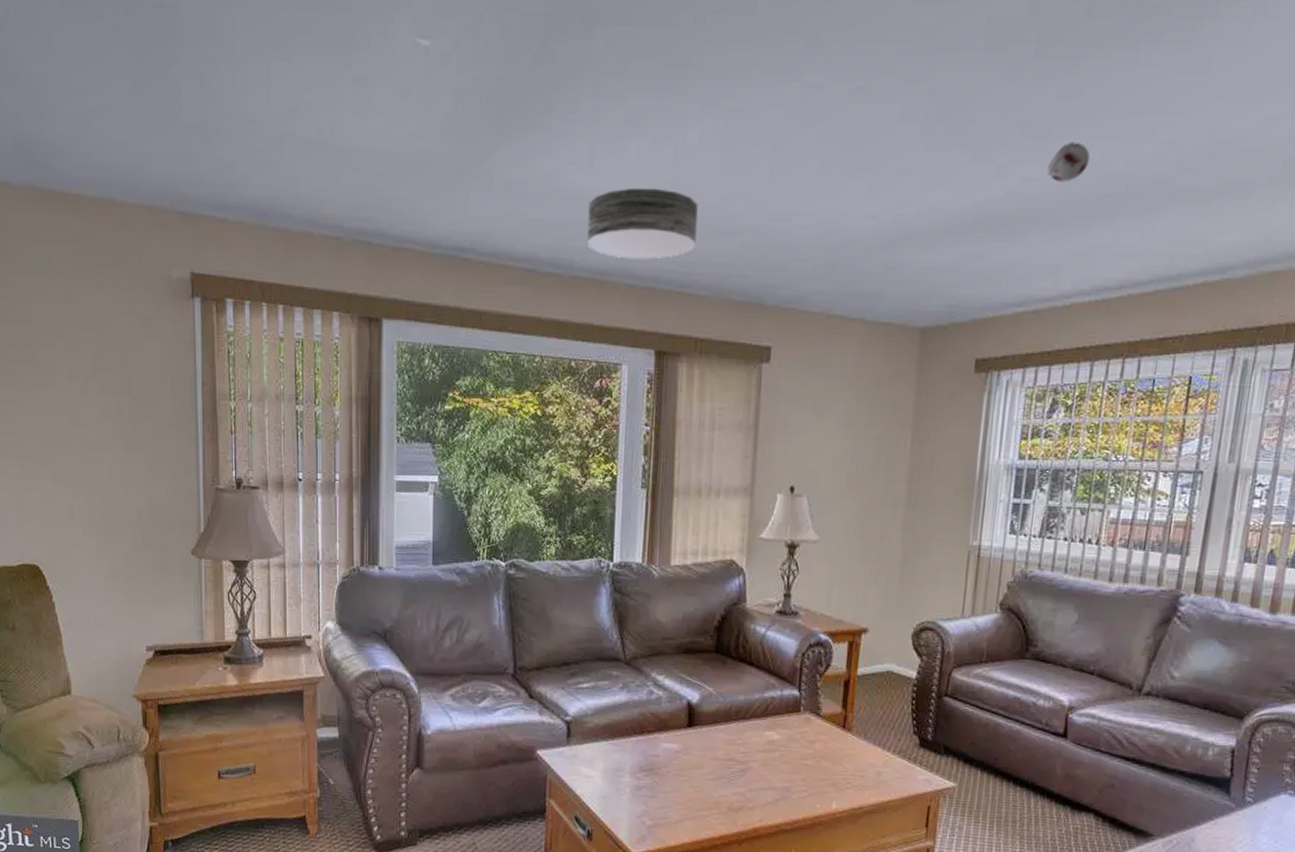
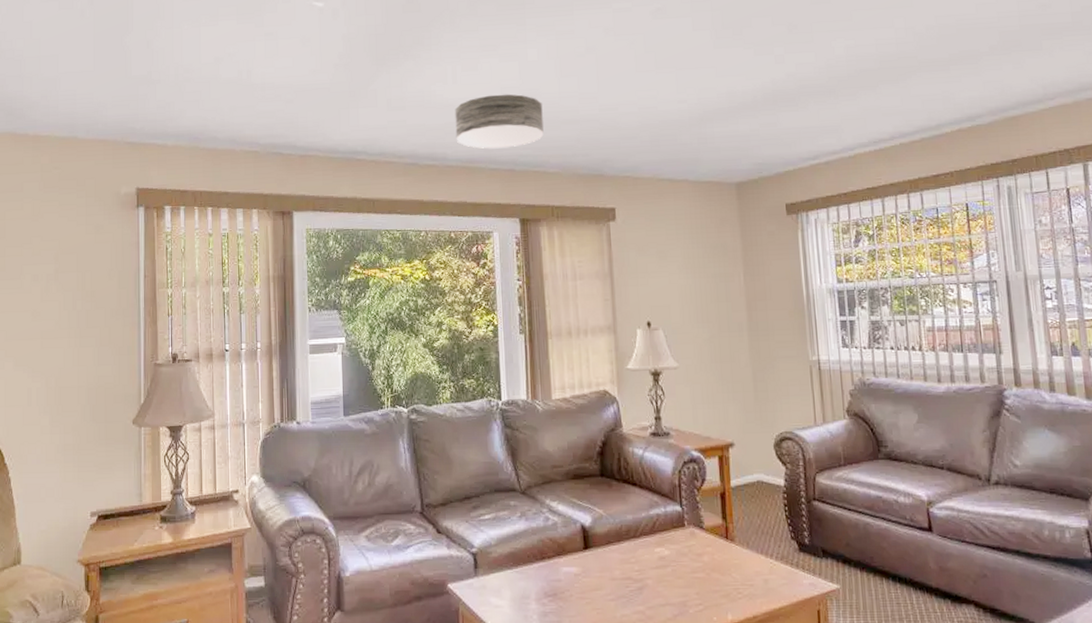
smoke detector: present [1047,141,1091,182] -> none [814,33,847,64]

